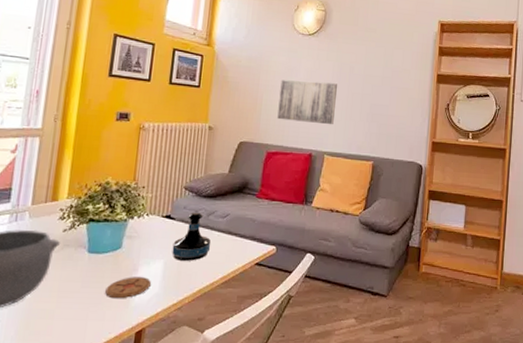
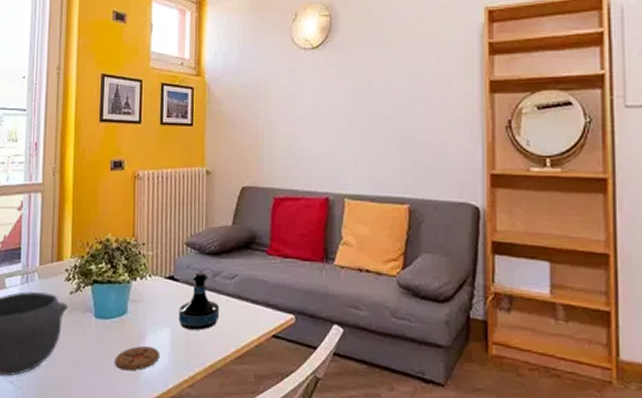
wall art: present [277,80,338,125] -> none [283,106,355,160]

